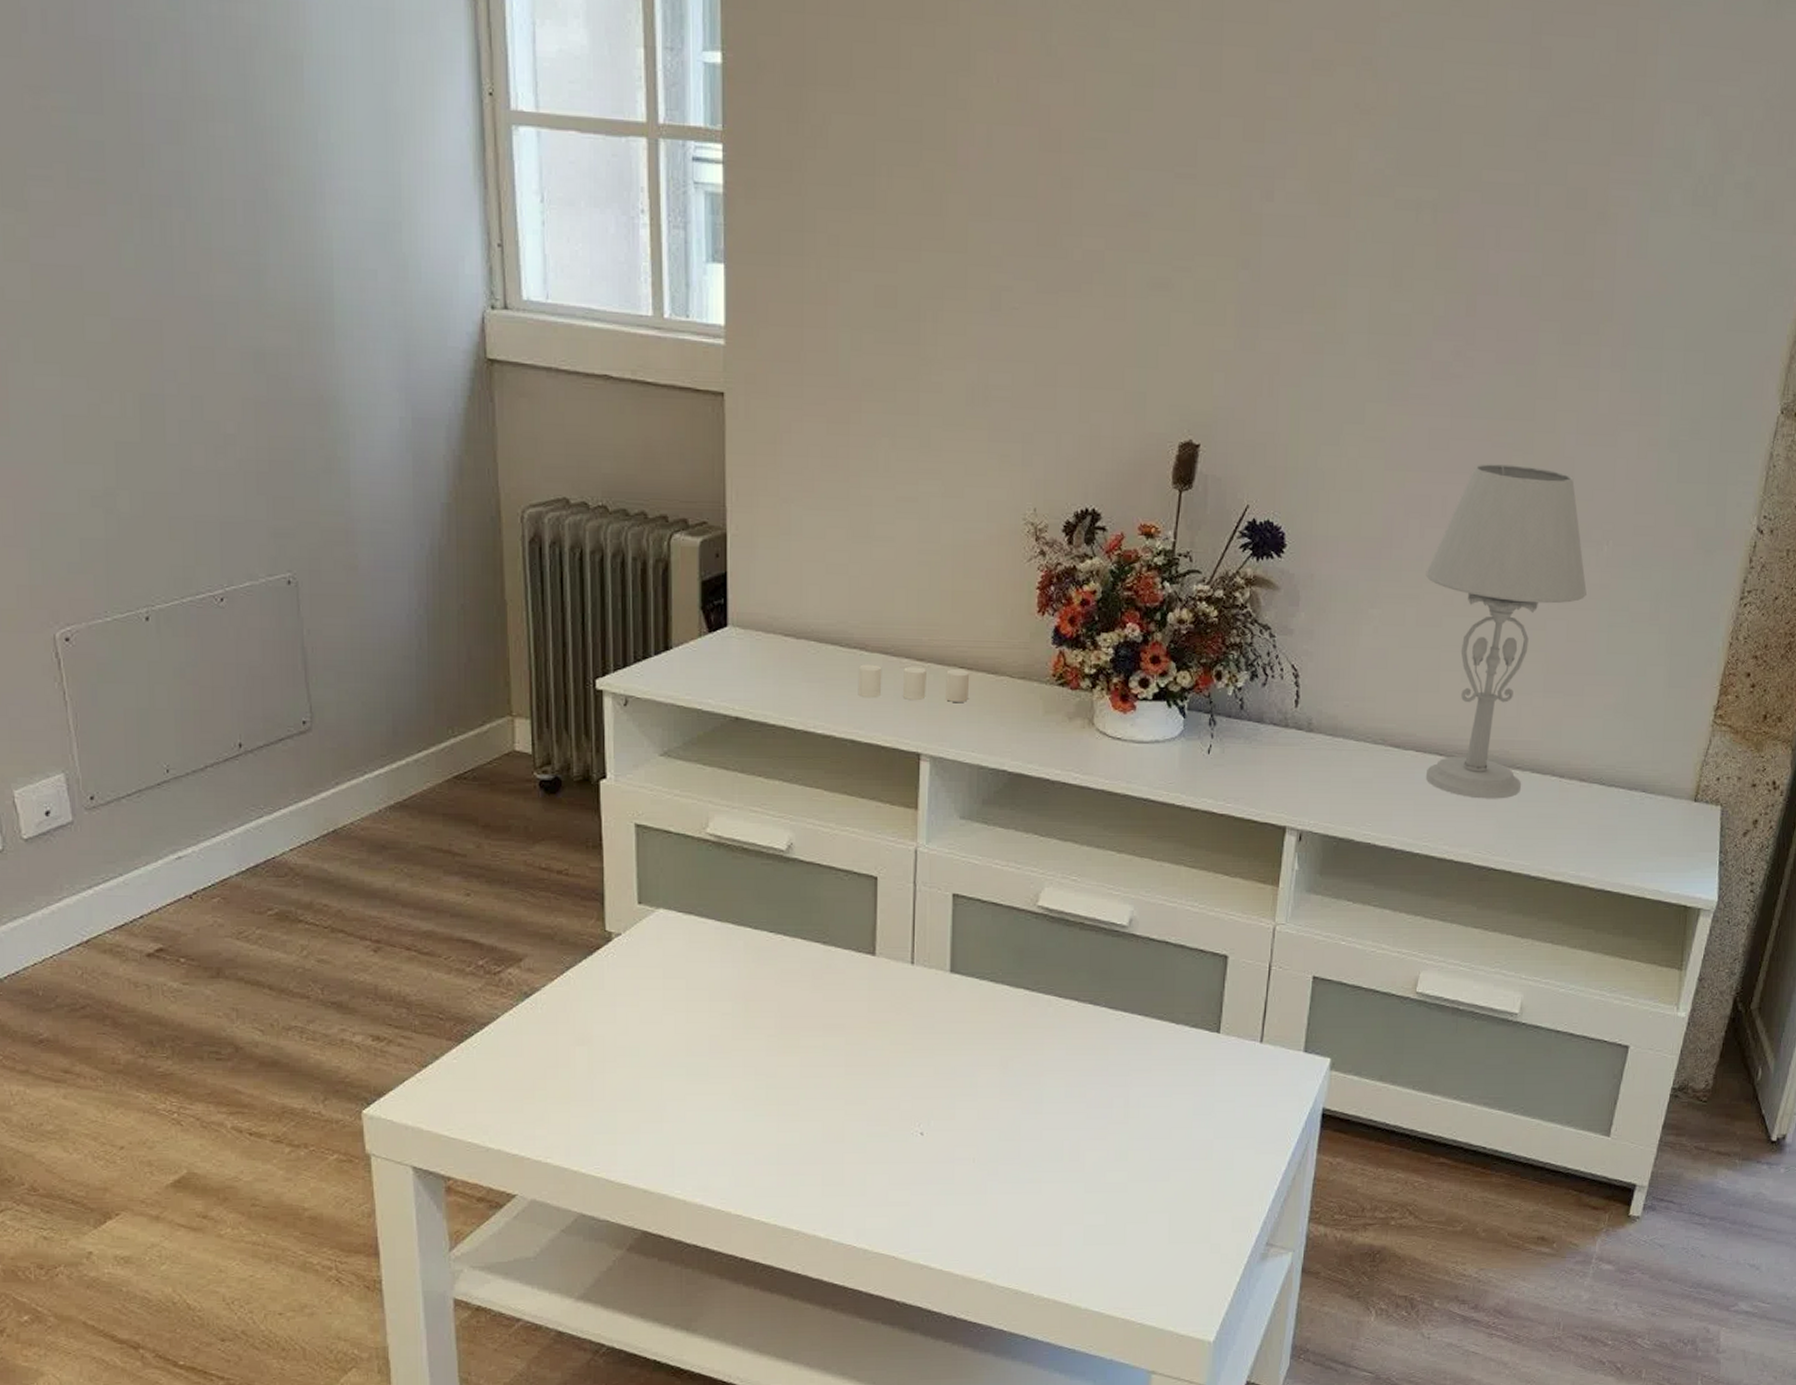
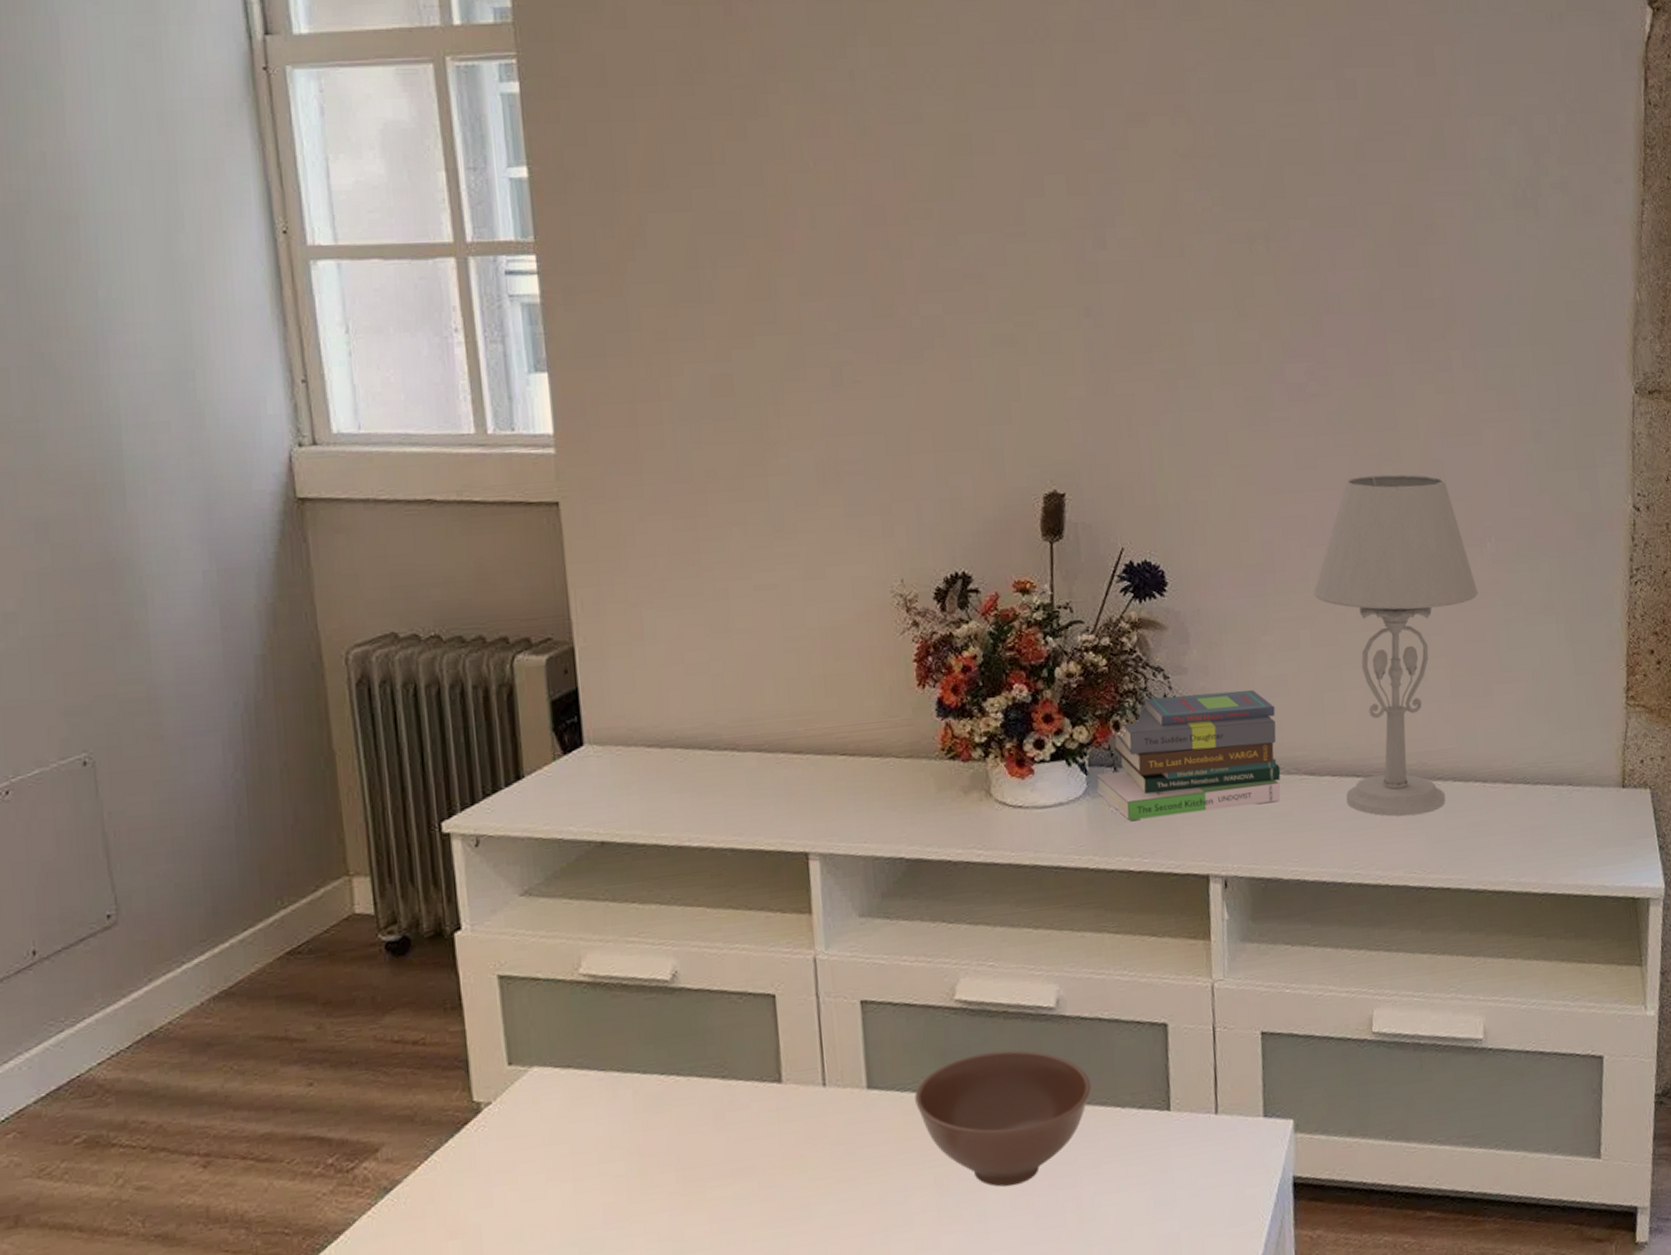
candle: present [858,664,970,702] -> none [731,756,854,801]
bowl: none [992,957,1151,1076] -> present [915,1050,1091,1187]
books: none [1191,654,1371,768] -> present [1096,690,1281,821]

